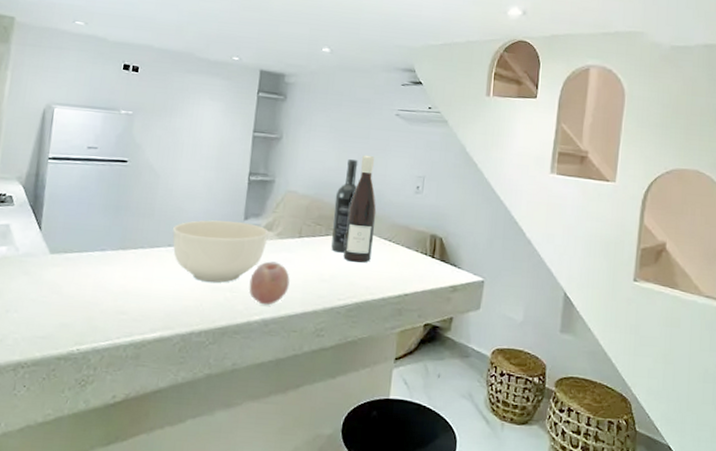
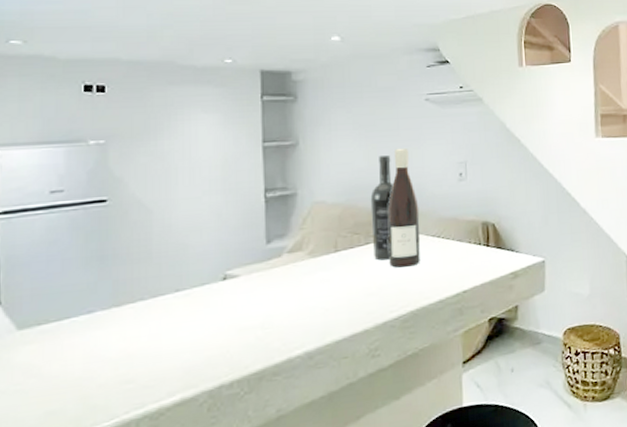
bowl: present [172,220,269,283] -> none [179,246,298,324]
fruit: present [249,261,290,305] -> none [283,284,331,336]

